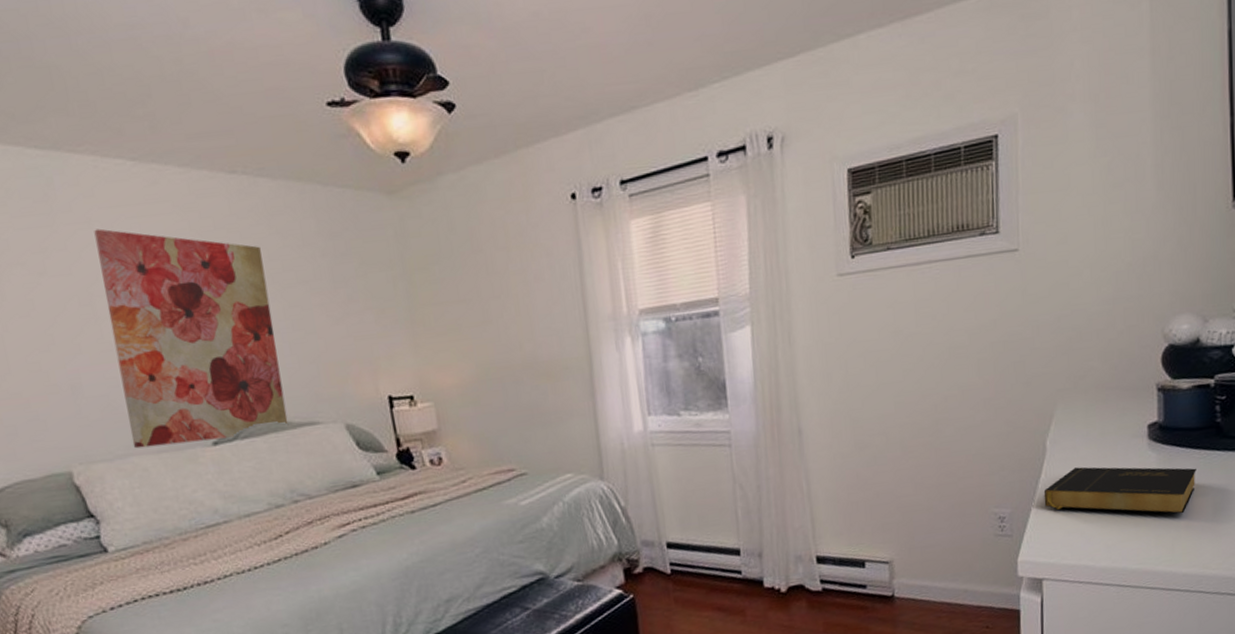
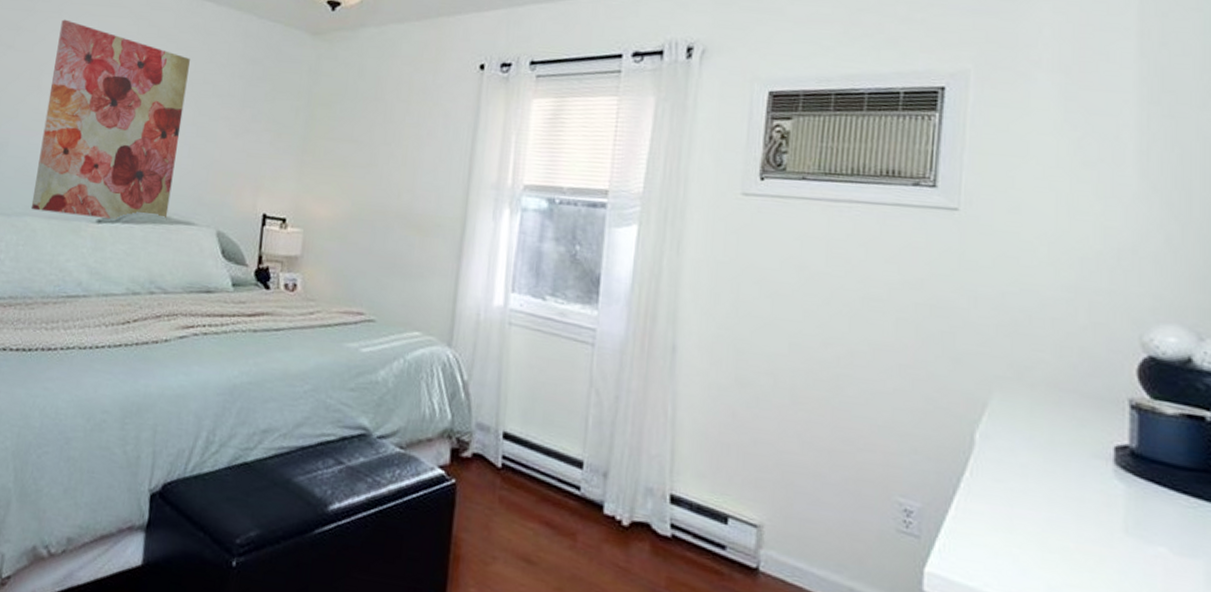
book: present [1044,466,1196,514] -> none [966,474,1182,573]

